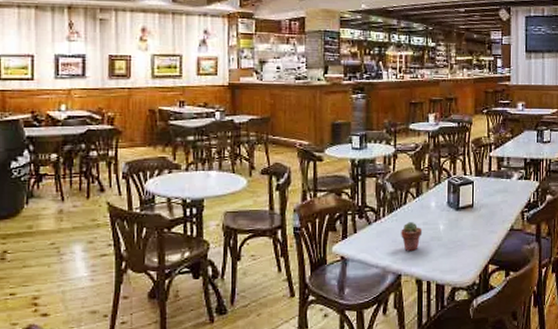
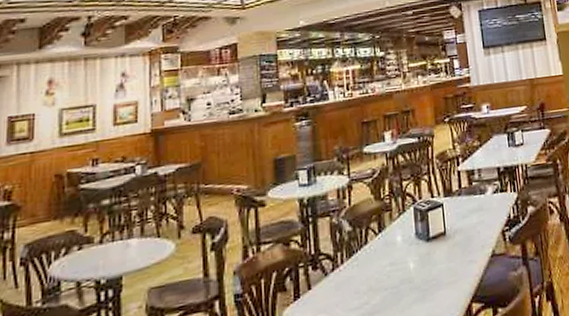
potted succulent: present [401,222,423,252] -> none [364,264,390,303]

